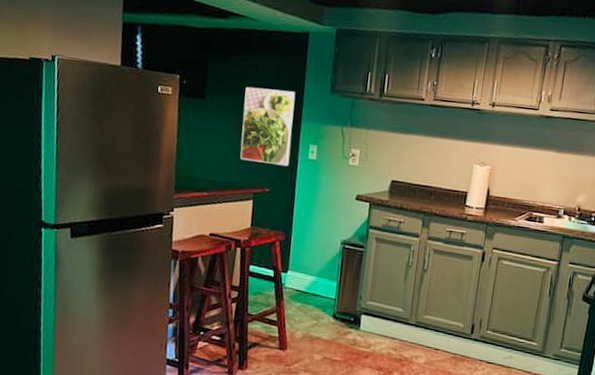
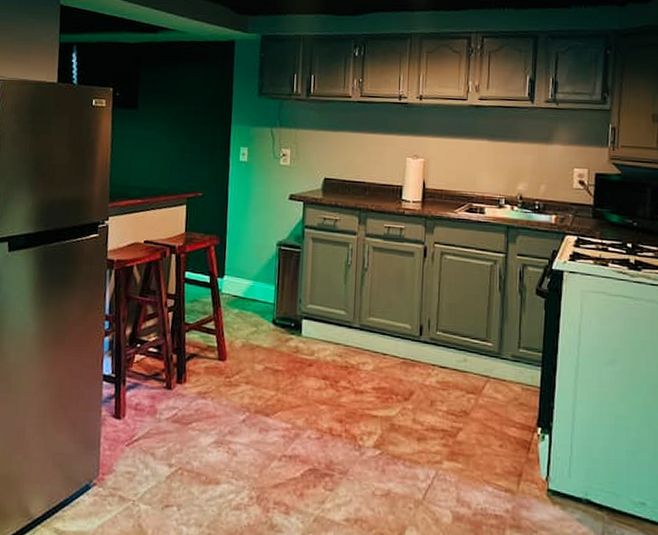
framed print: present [240,87,296,167] -> none [172,95,224,170]

